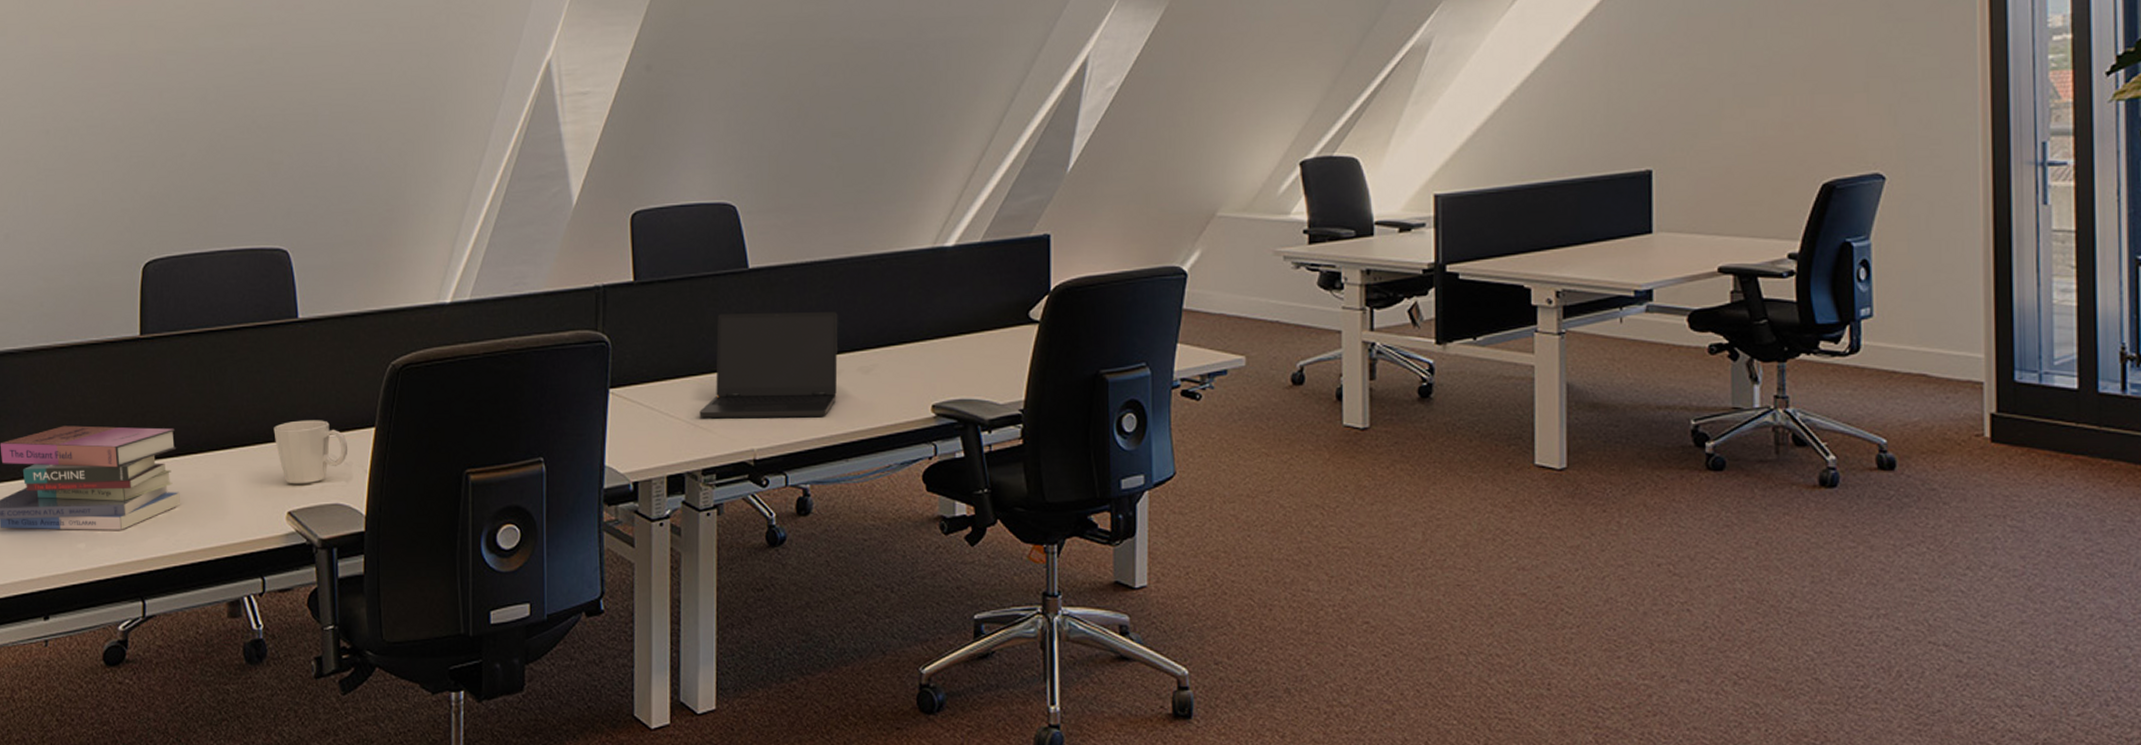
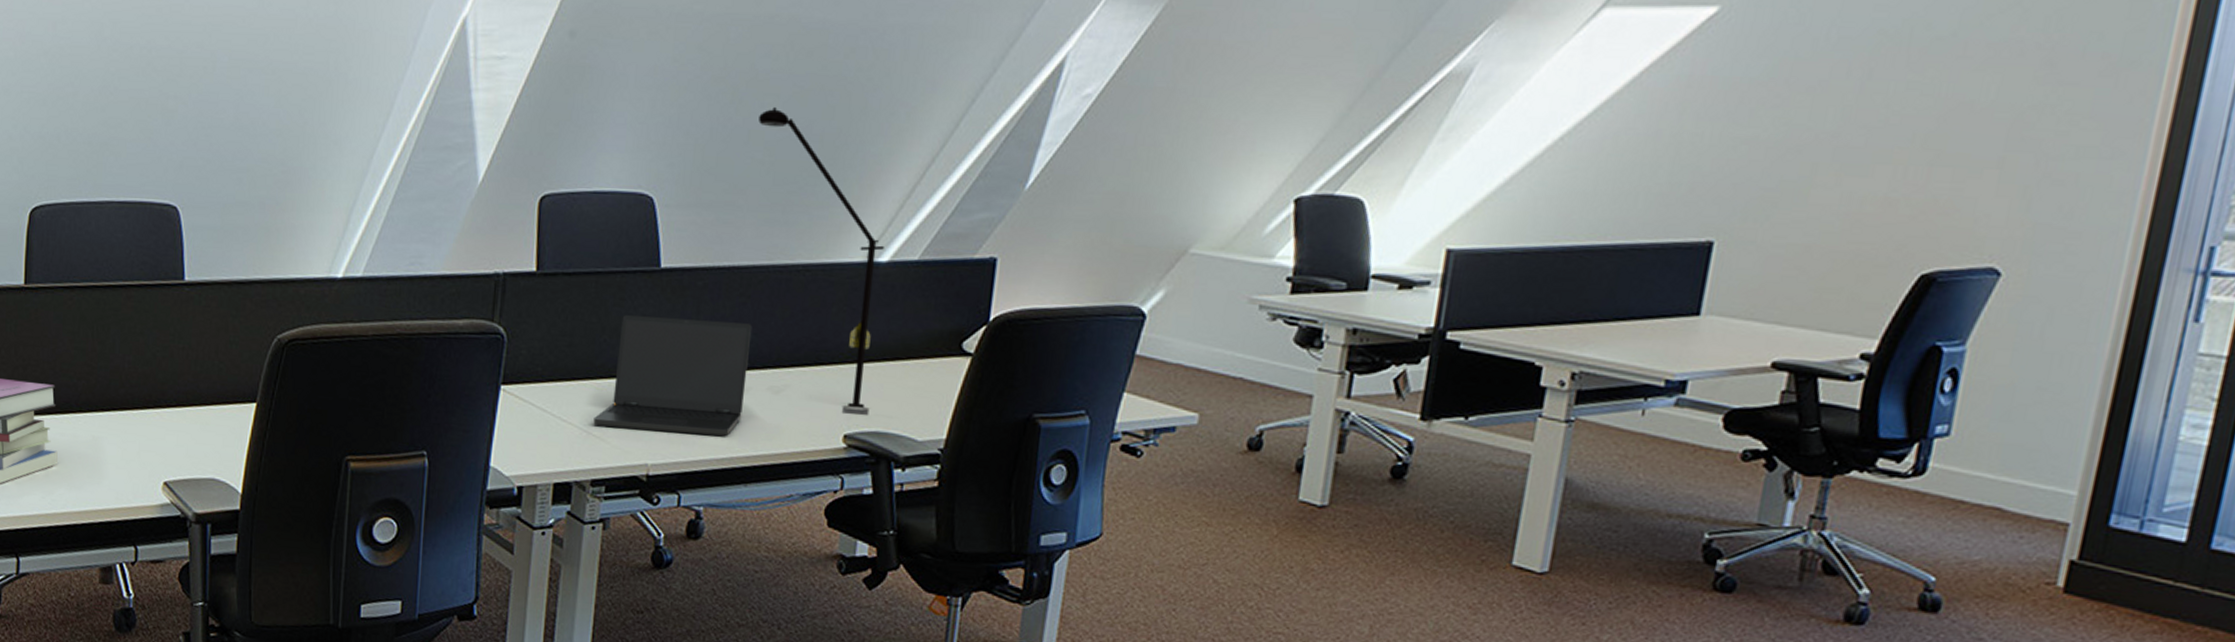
mug: present [273,420,347,484] -> none [153,388,227,455]
desk lamp: none [824,118,953,387] -> present [759,107,884,416]

